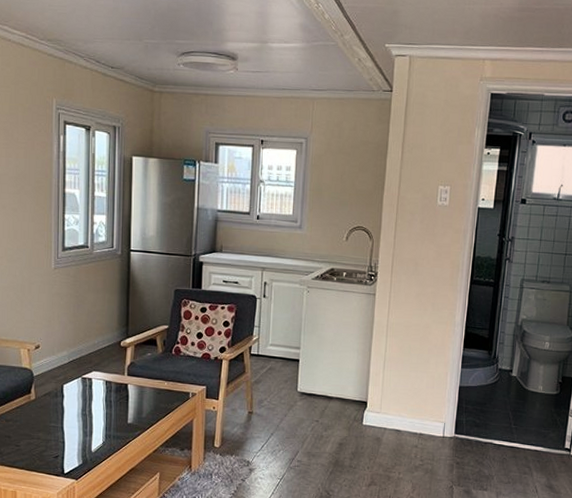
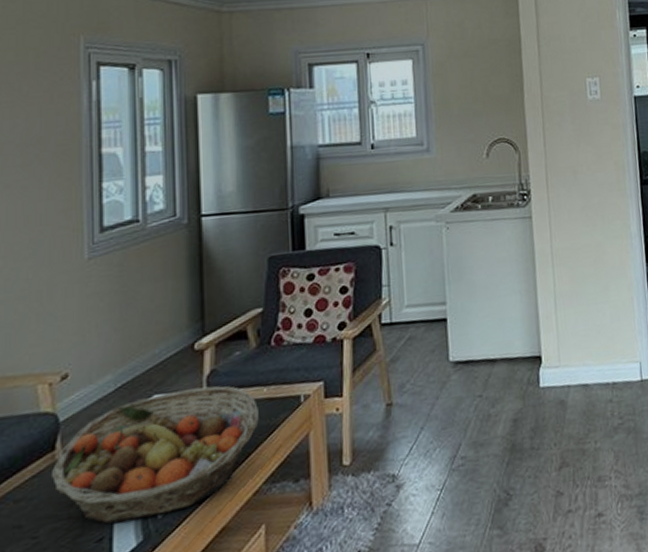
fruit basket: none [28,372,160,450] -> present [50,385,259,524]

